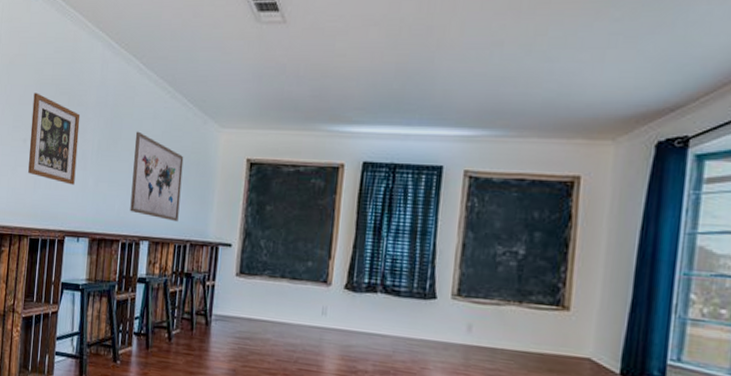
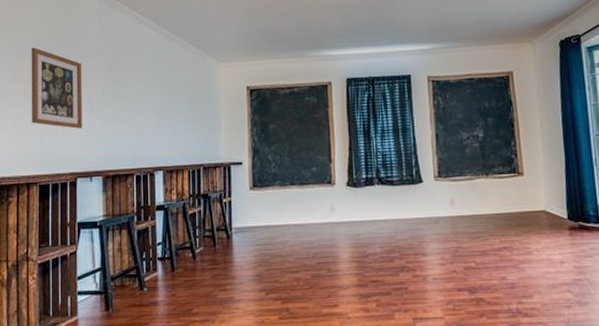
wall art: present [130,131,184,222] -> none [139,73,190,150]

